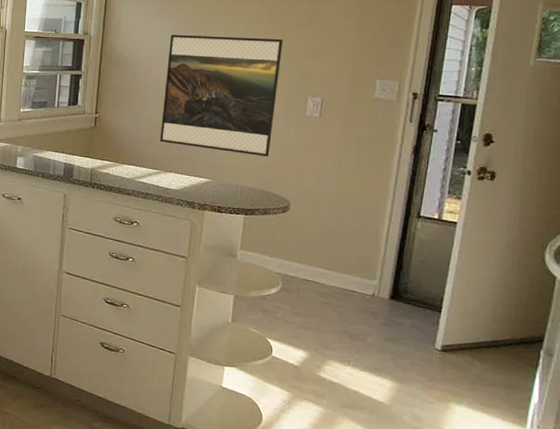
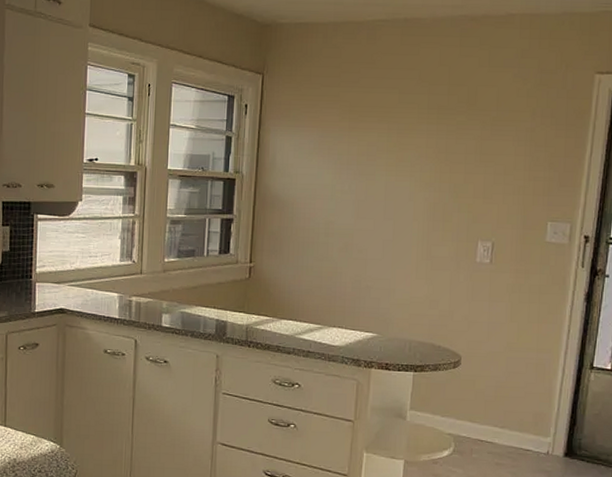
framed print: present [160,35,283,157] -> none [322,173,452,307]

